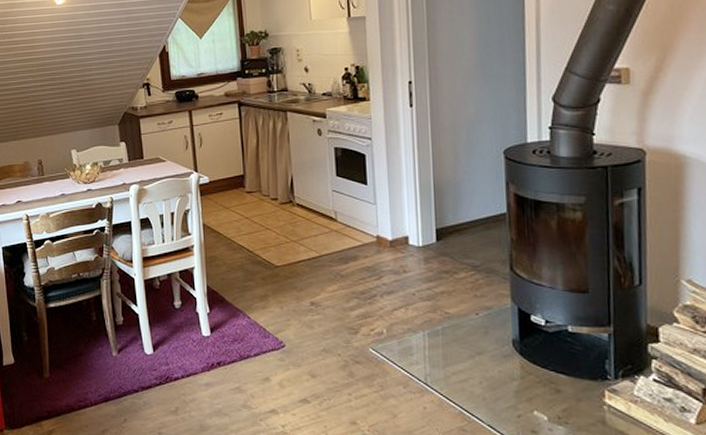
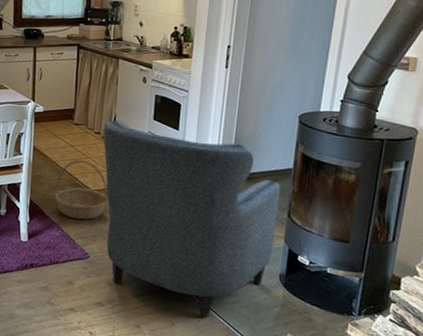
basket: none [235,232,298,303] -> present [55,159,109,220]
armchair: none [280,181,500,403] -> present [103,119,281,318]

